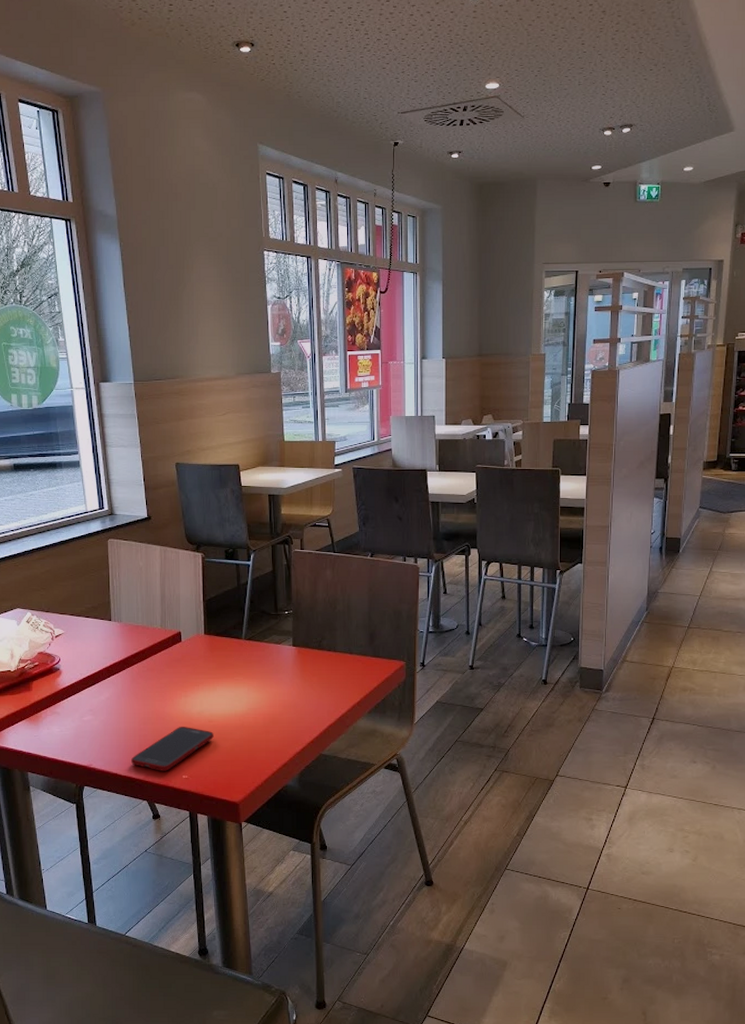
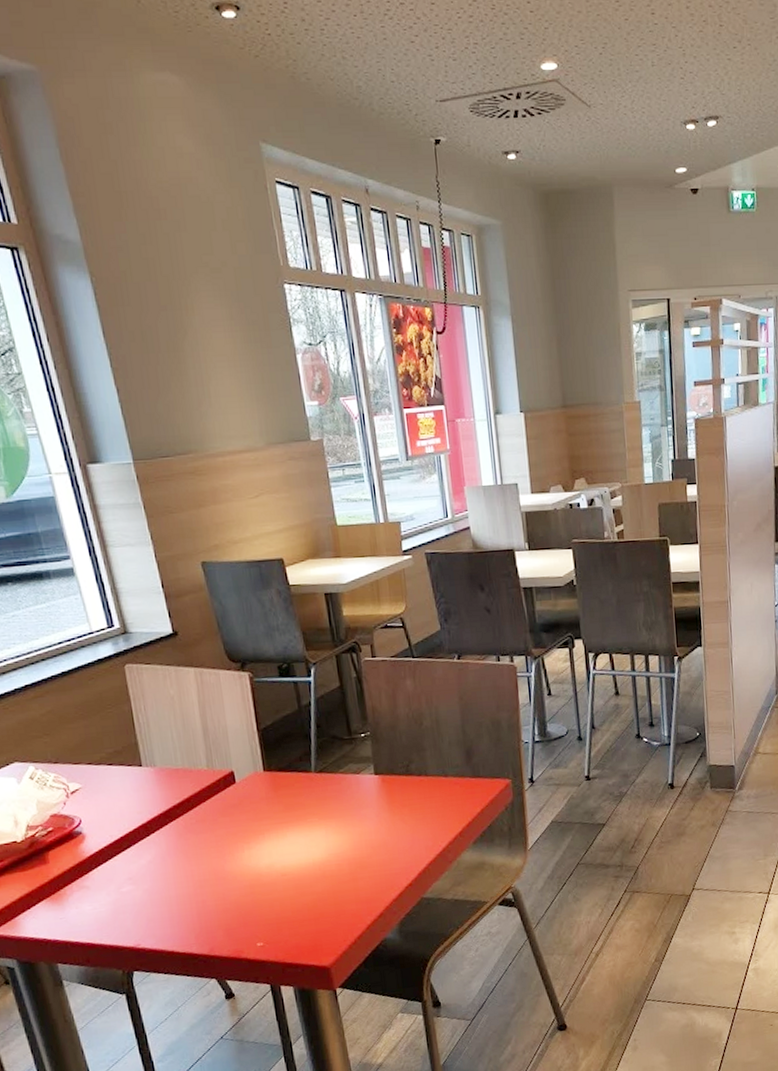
cell phone: present [131,727,214,771] -> none [189,884,290,942]

